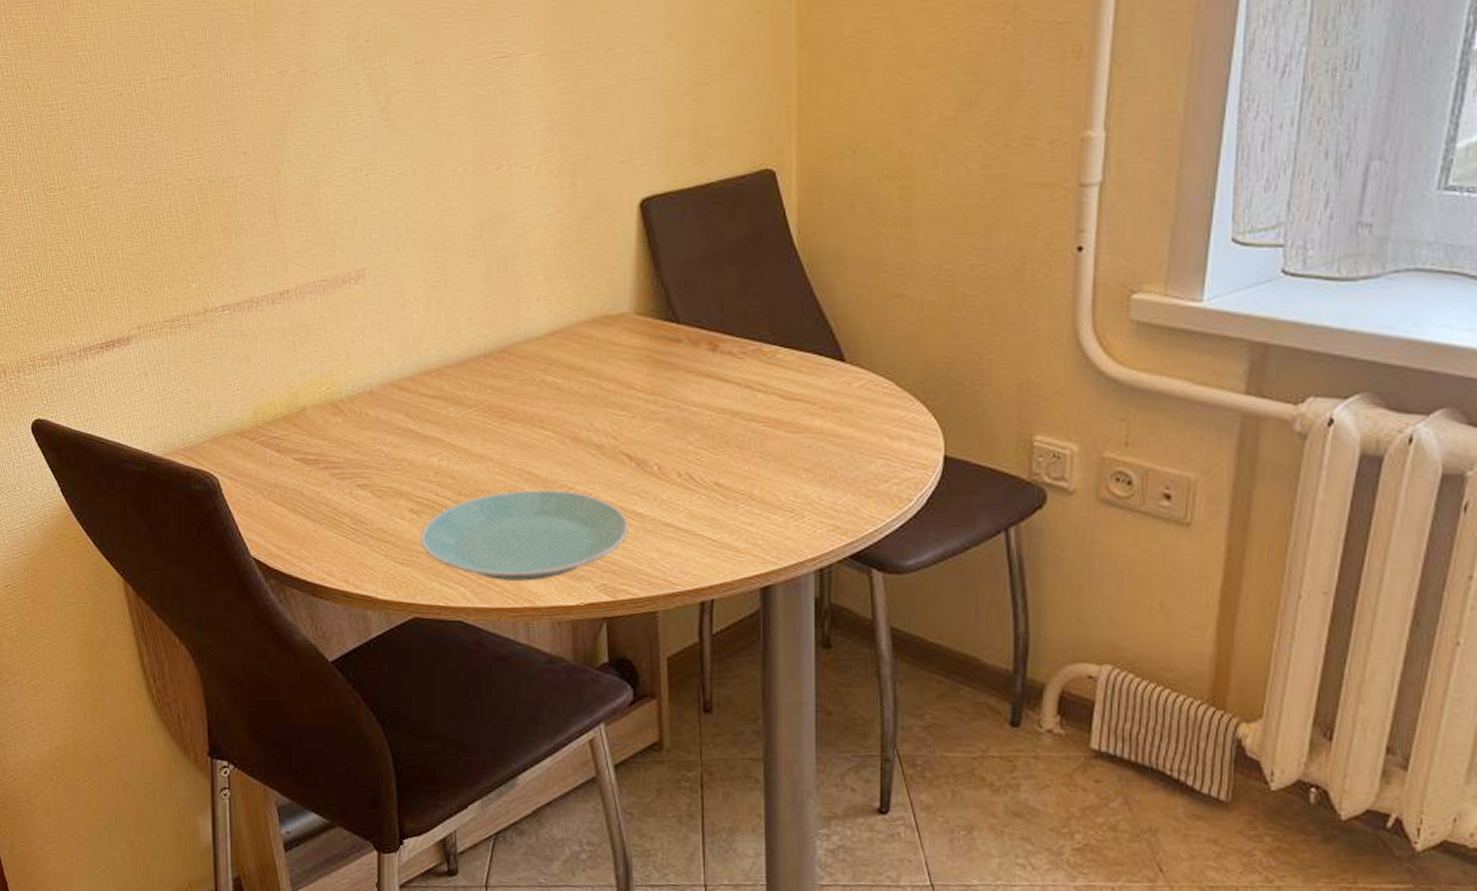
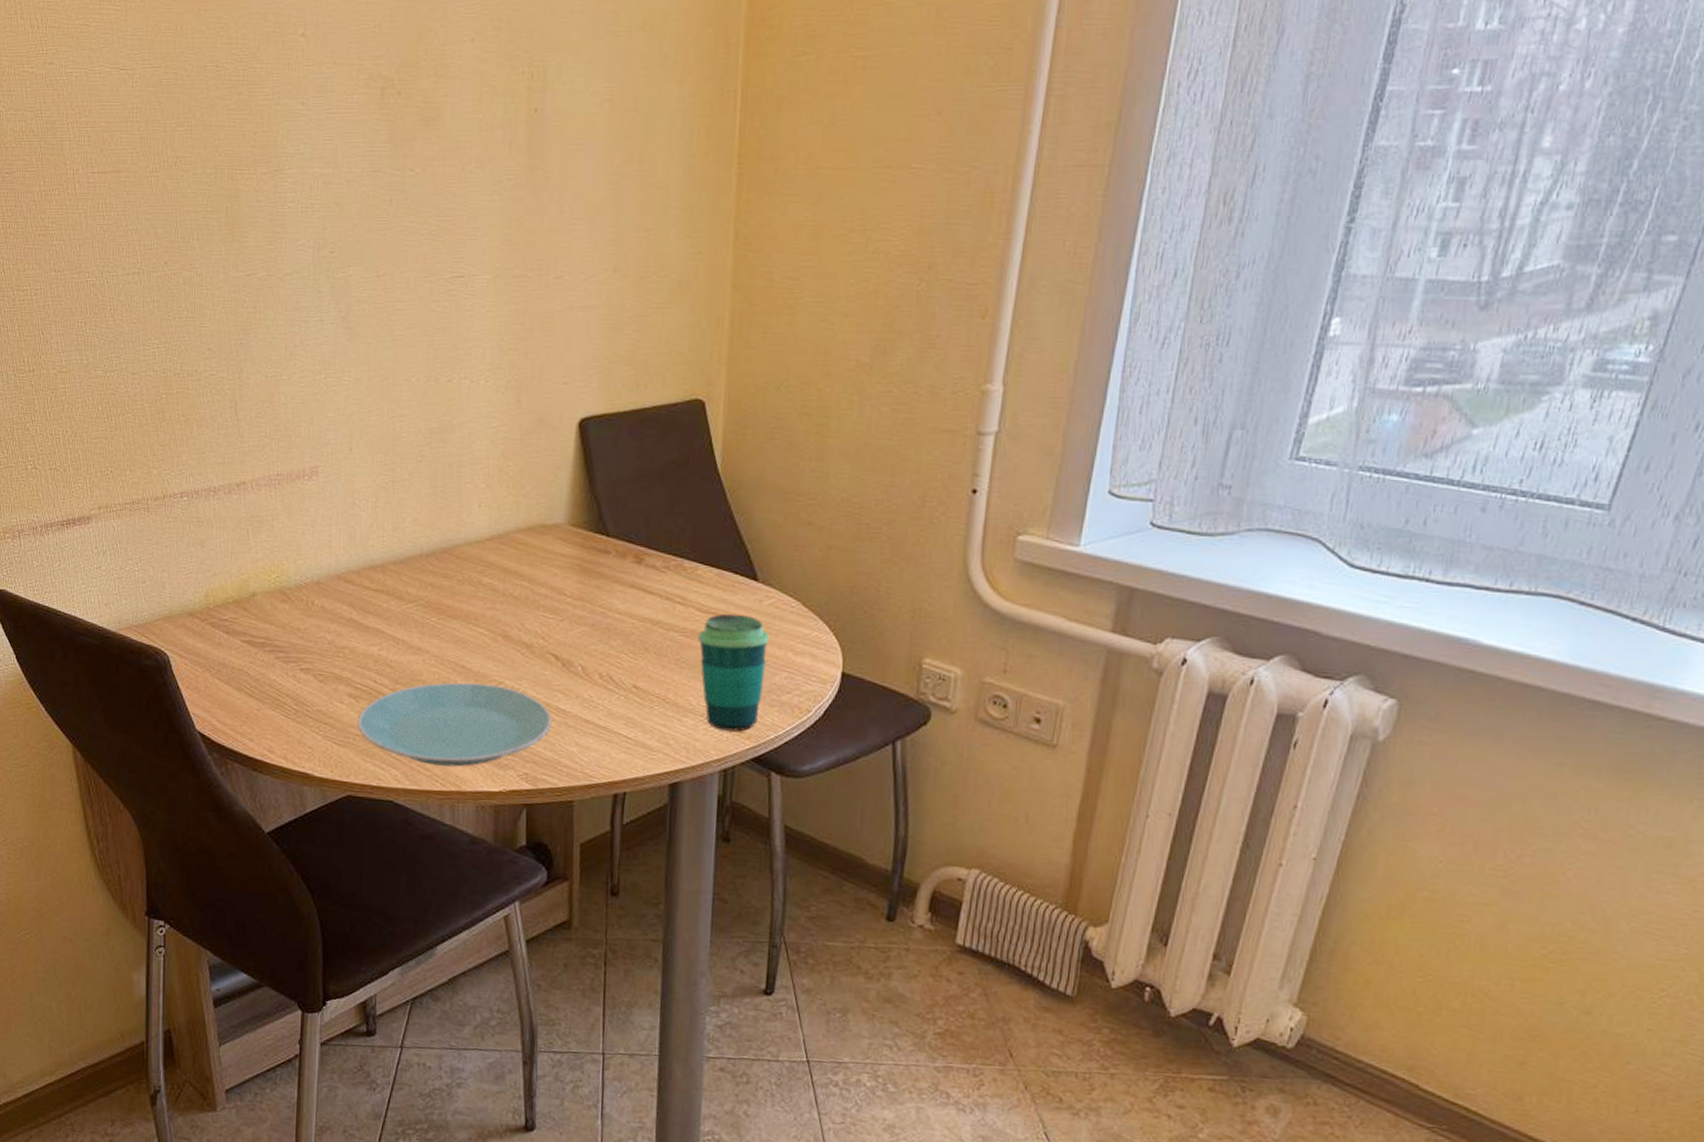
cup: none [783,399,861,527] -> present [698,613,769,732]

